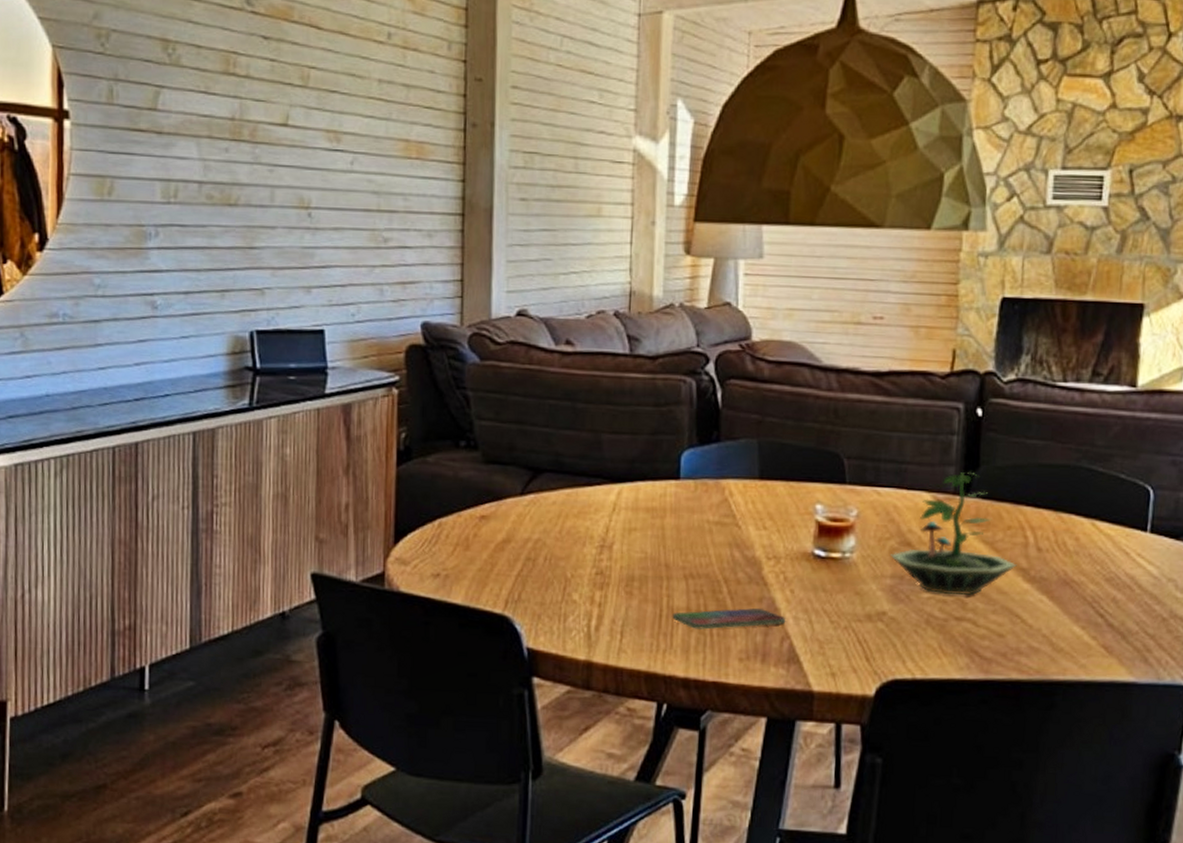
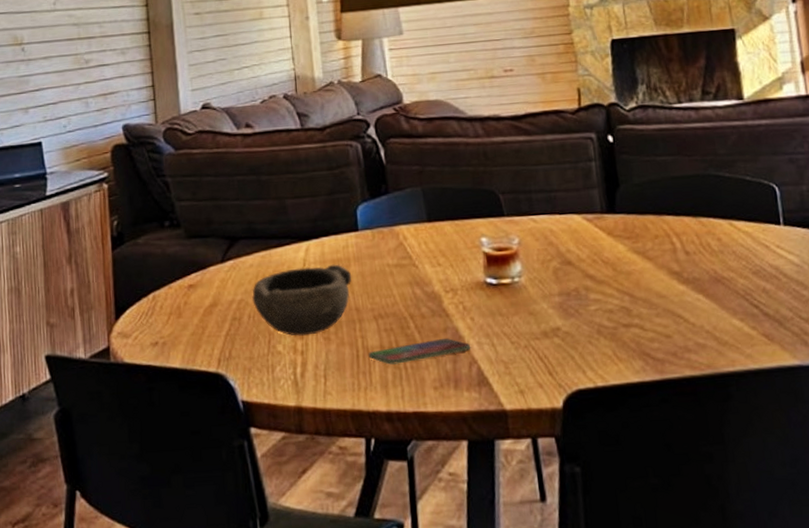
bowl: none [551,512,666,587] -> present [252,264,352,336]
terrarium: present [891,472,1017,595] -> none [555,192,670,305]

